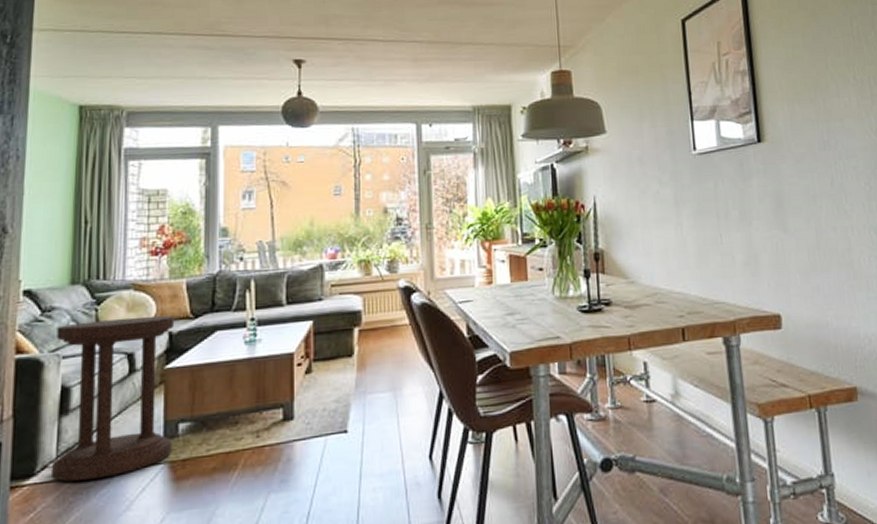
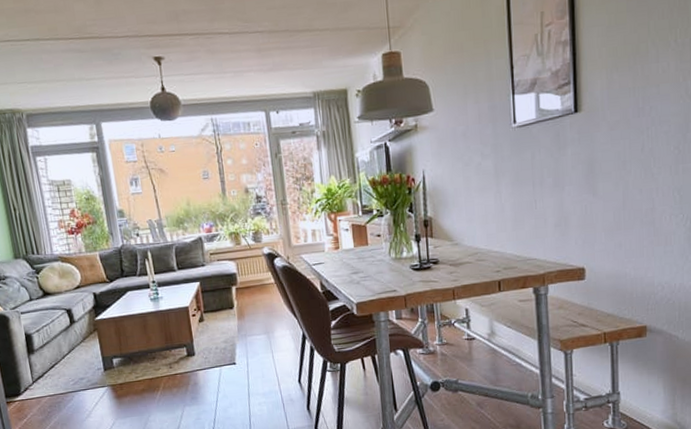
side table: present [50,316,175,482] -> none [12,281,112,399]

